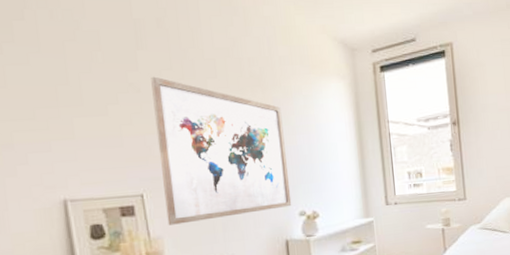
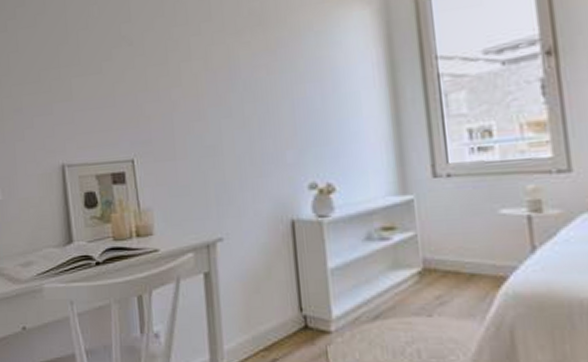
wall art: present [151,76,292,225] -> none [143,26,300,196]

